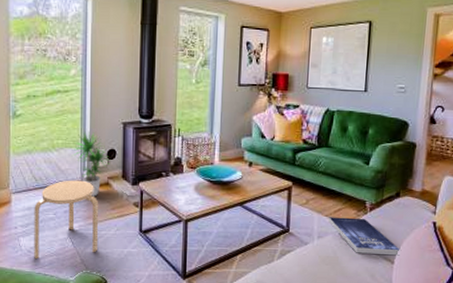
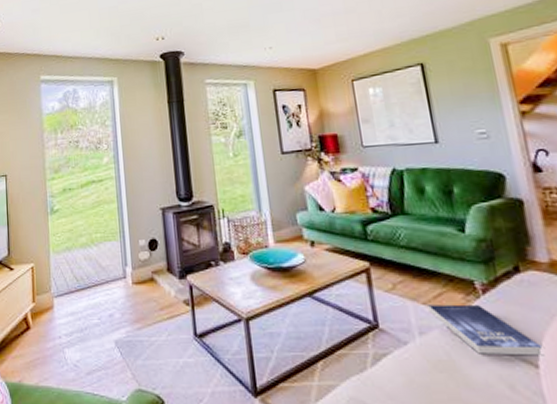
stool: present [34,180,99,258] -> none [77,277,149,374]
potted plant: present [71,131,110,197] -> none [111,221,153,296]

